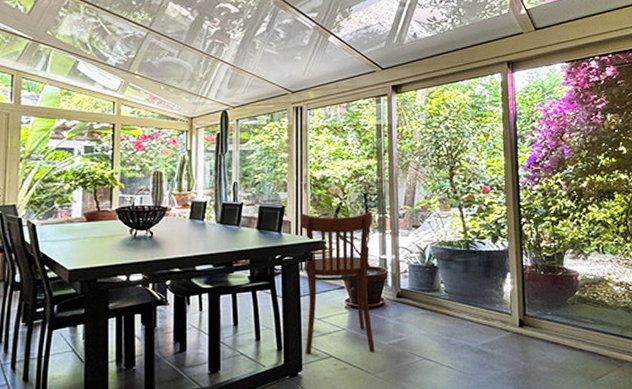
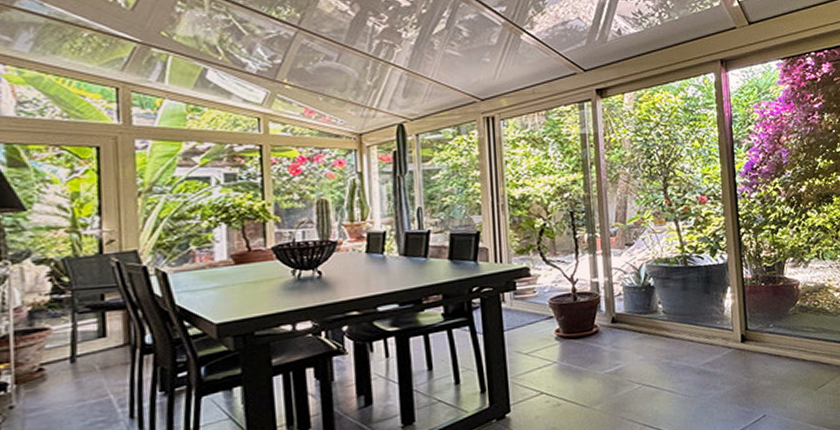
dining chair: present [299,211,375,355] -> none [497,230,590,394]

